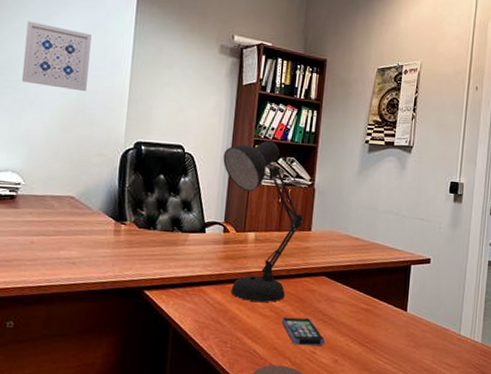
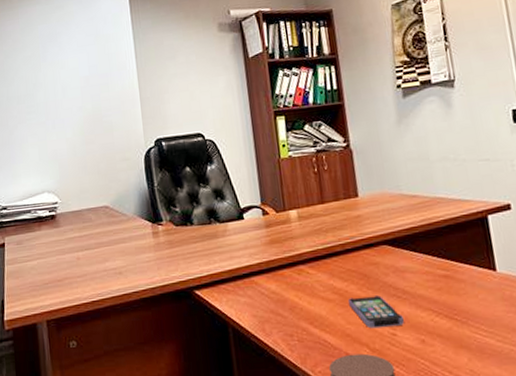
wall art: present [21,21,92,92] -> none [36,44,101,105]
desk lamp: present [223,140,304,302] -> none [245,108,348,286]

